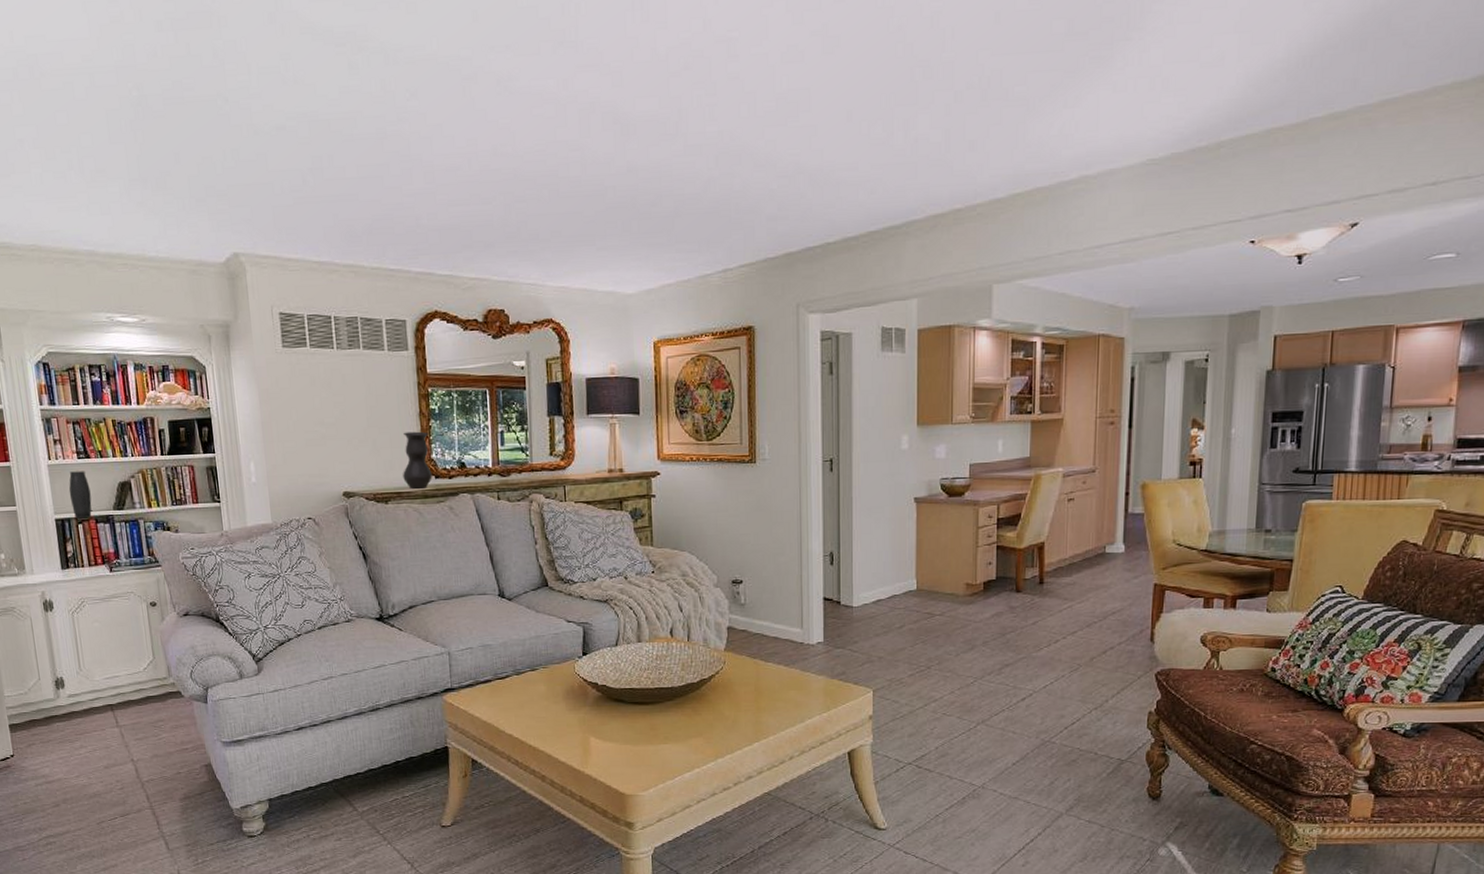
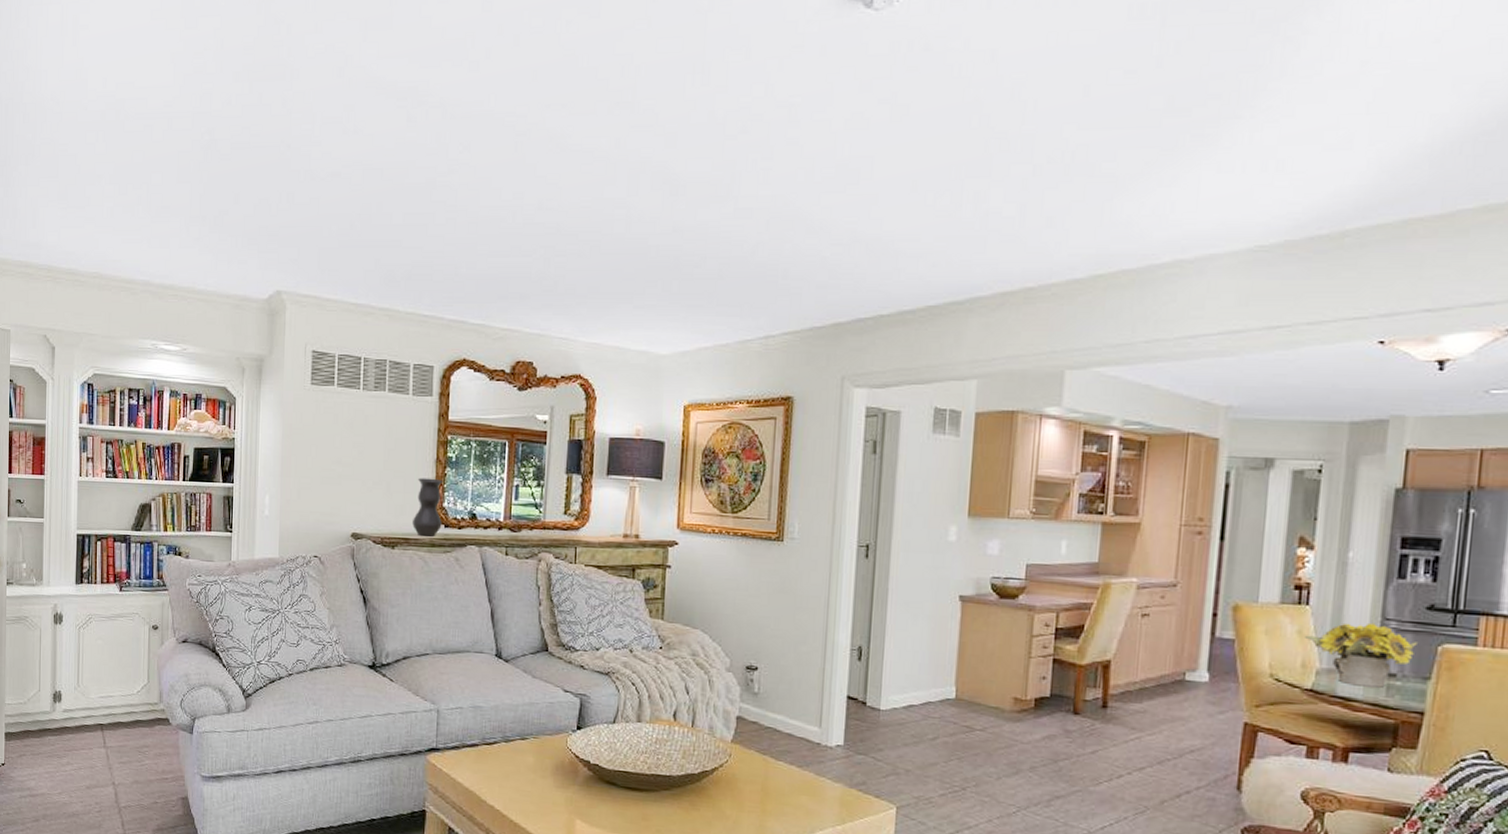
vase: present [69,471,92,519] -> none [93,489,113,536]
sunflower: none [1198,488,1286,543] -> present [1303,622,1417,688]

